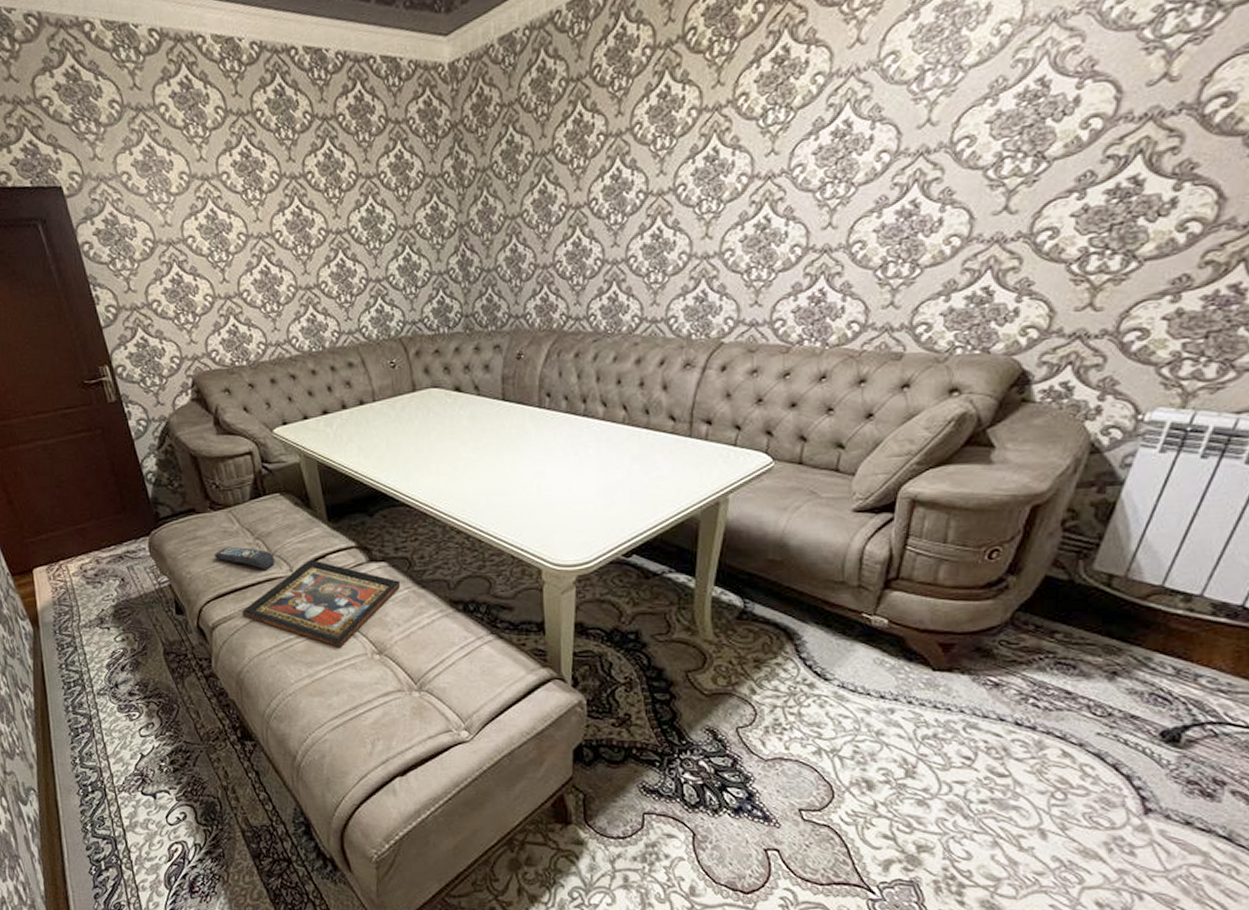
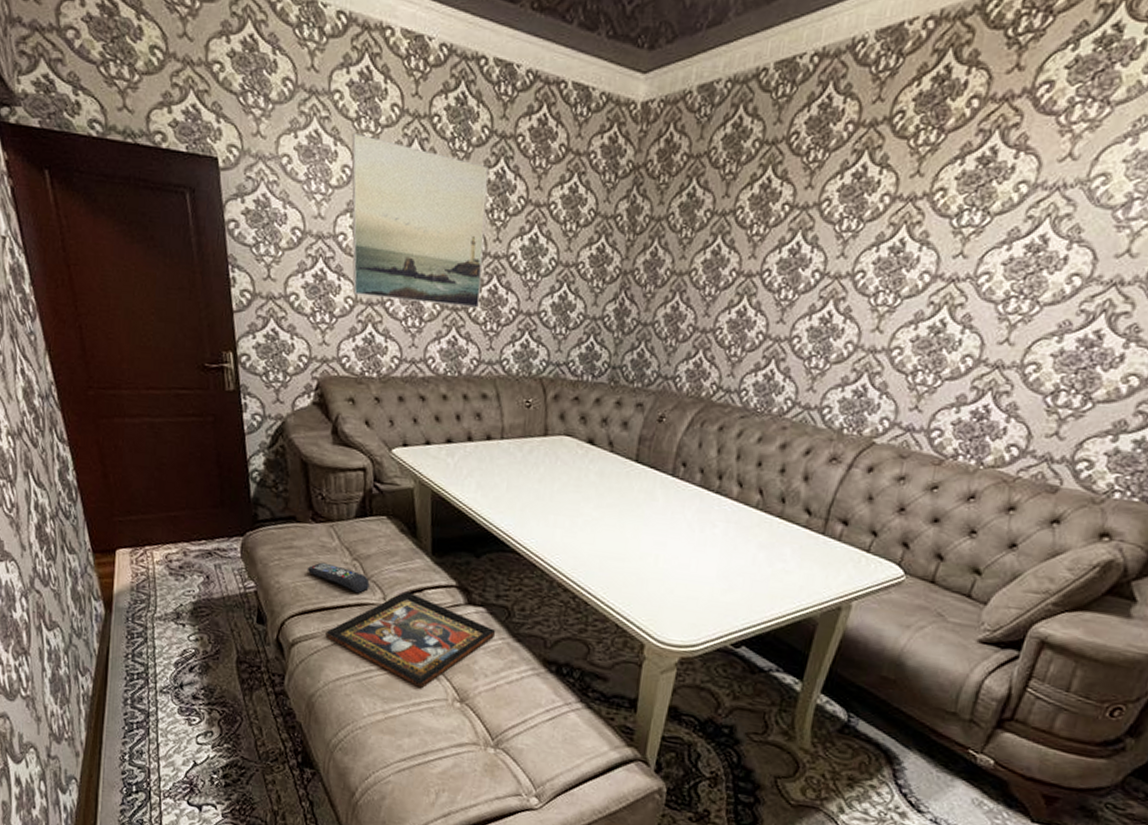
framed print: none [183,139,330,291] -> present [351,132,489,308]

